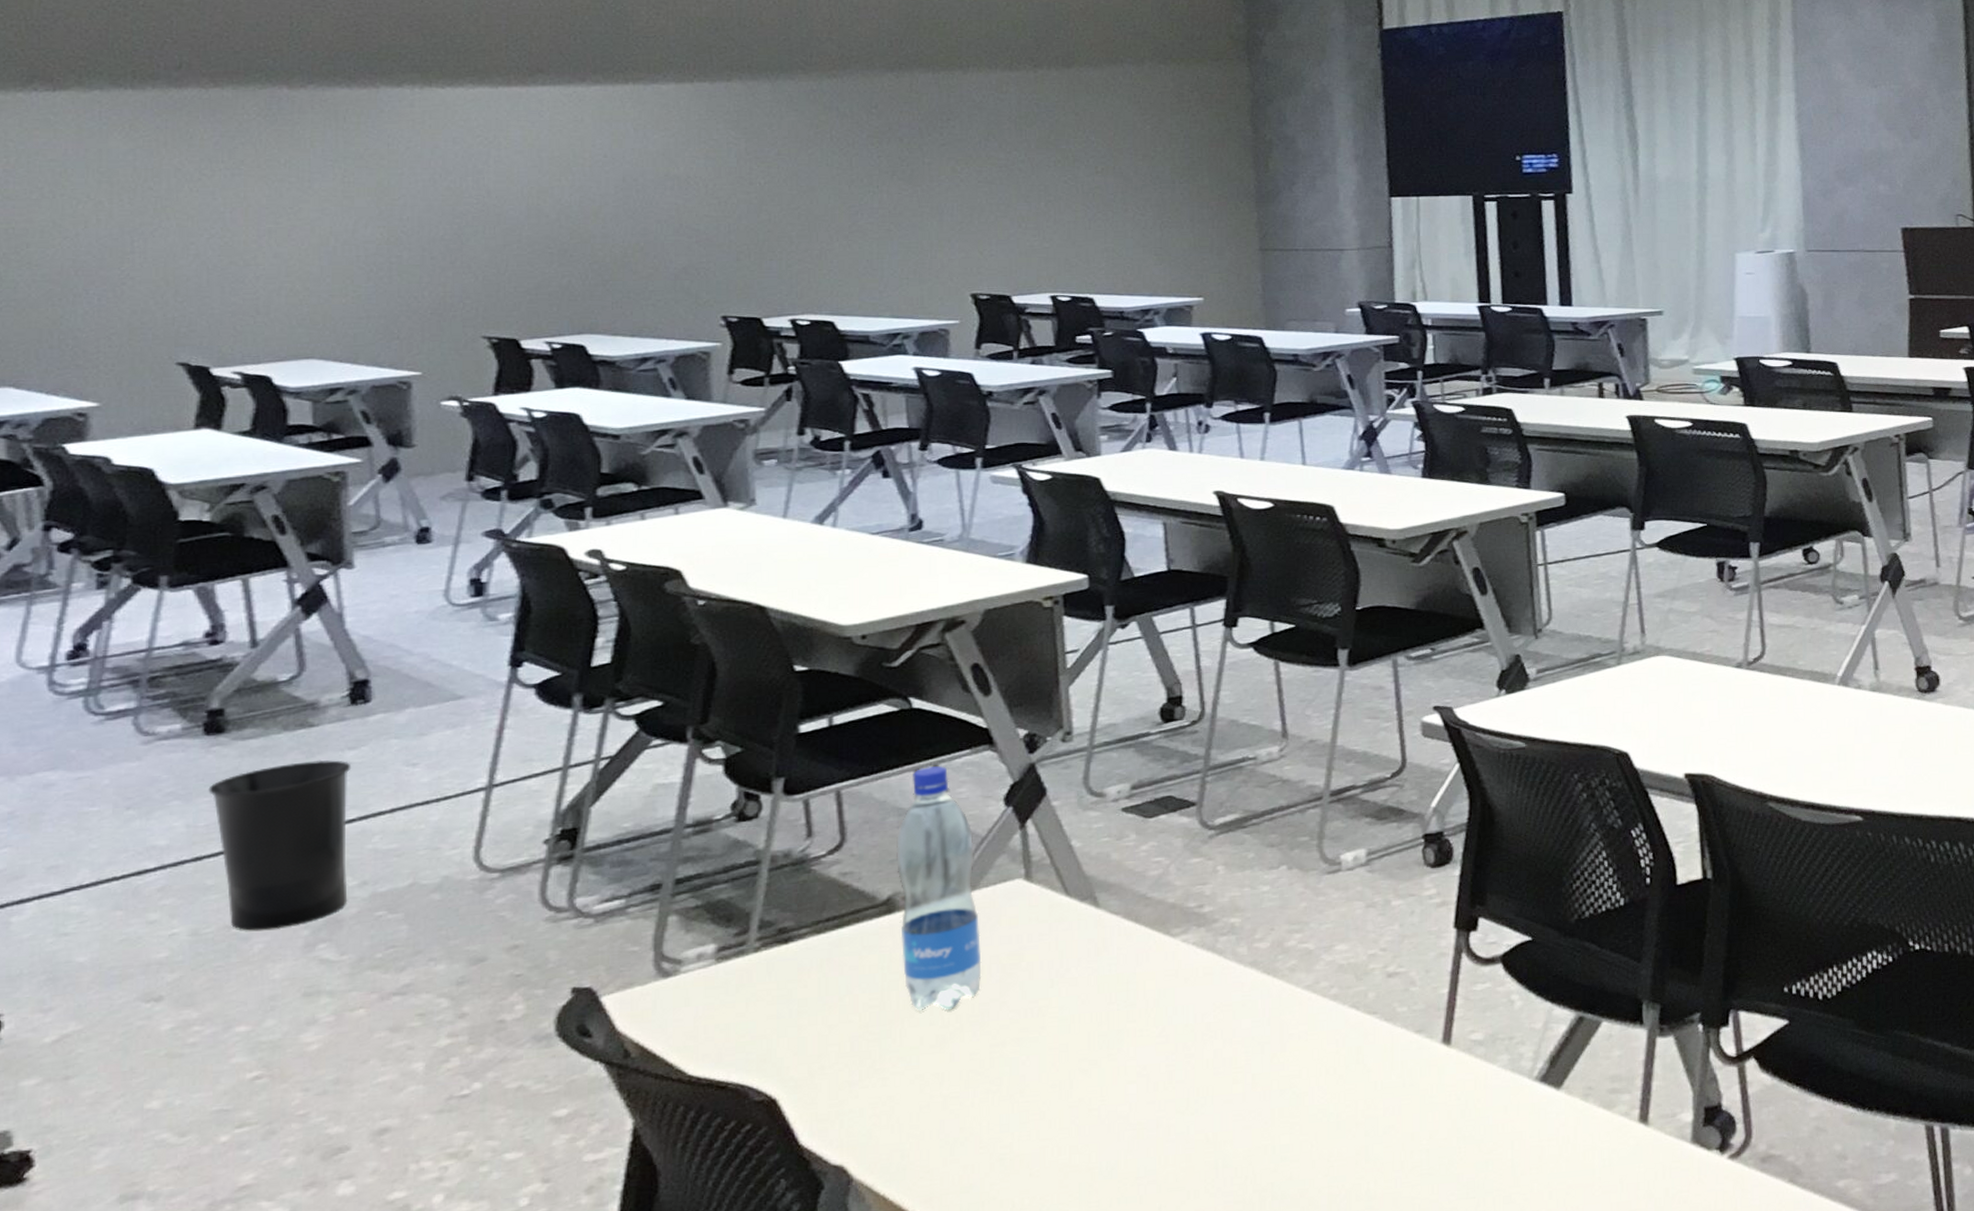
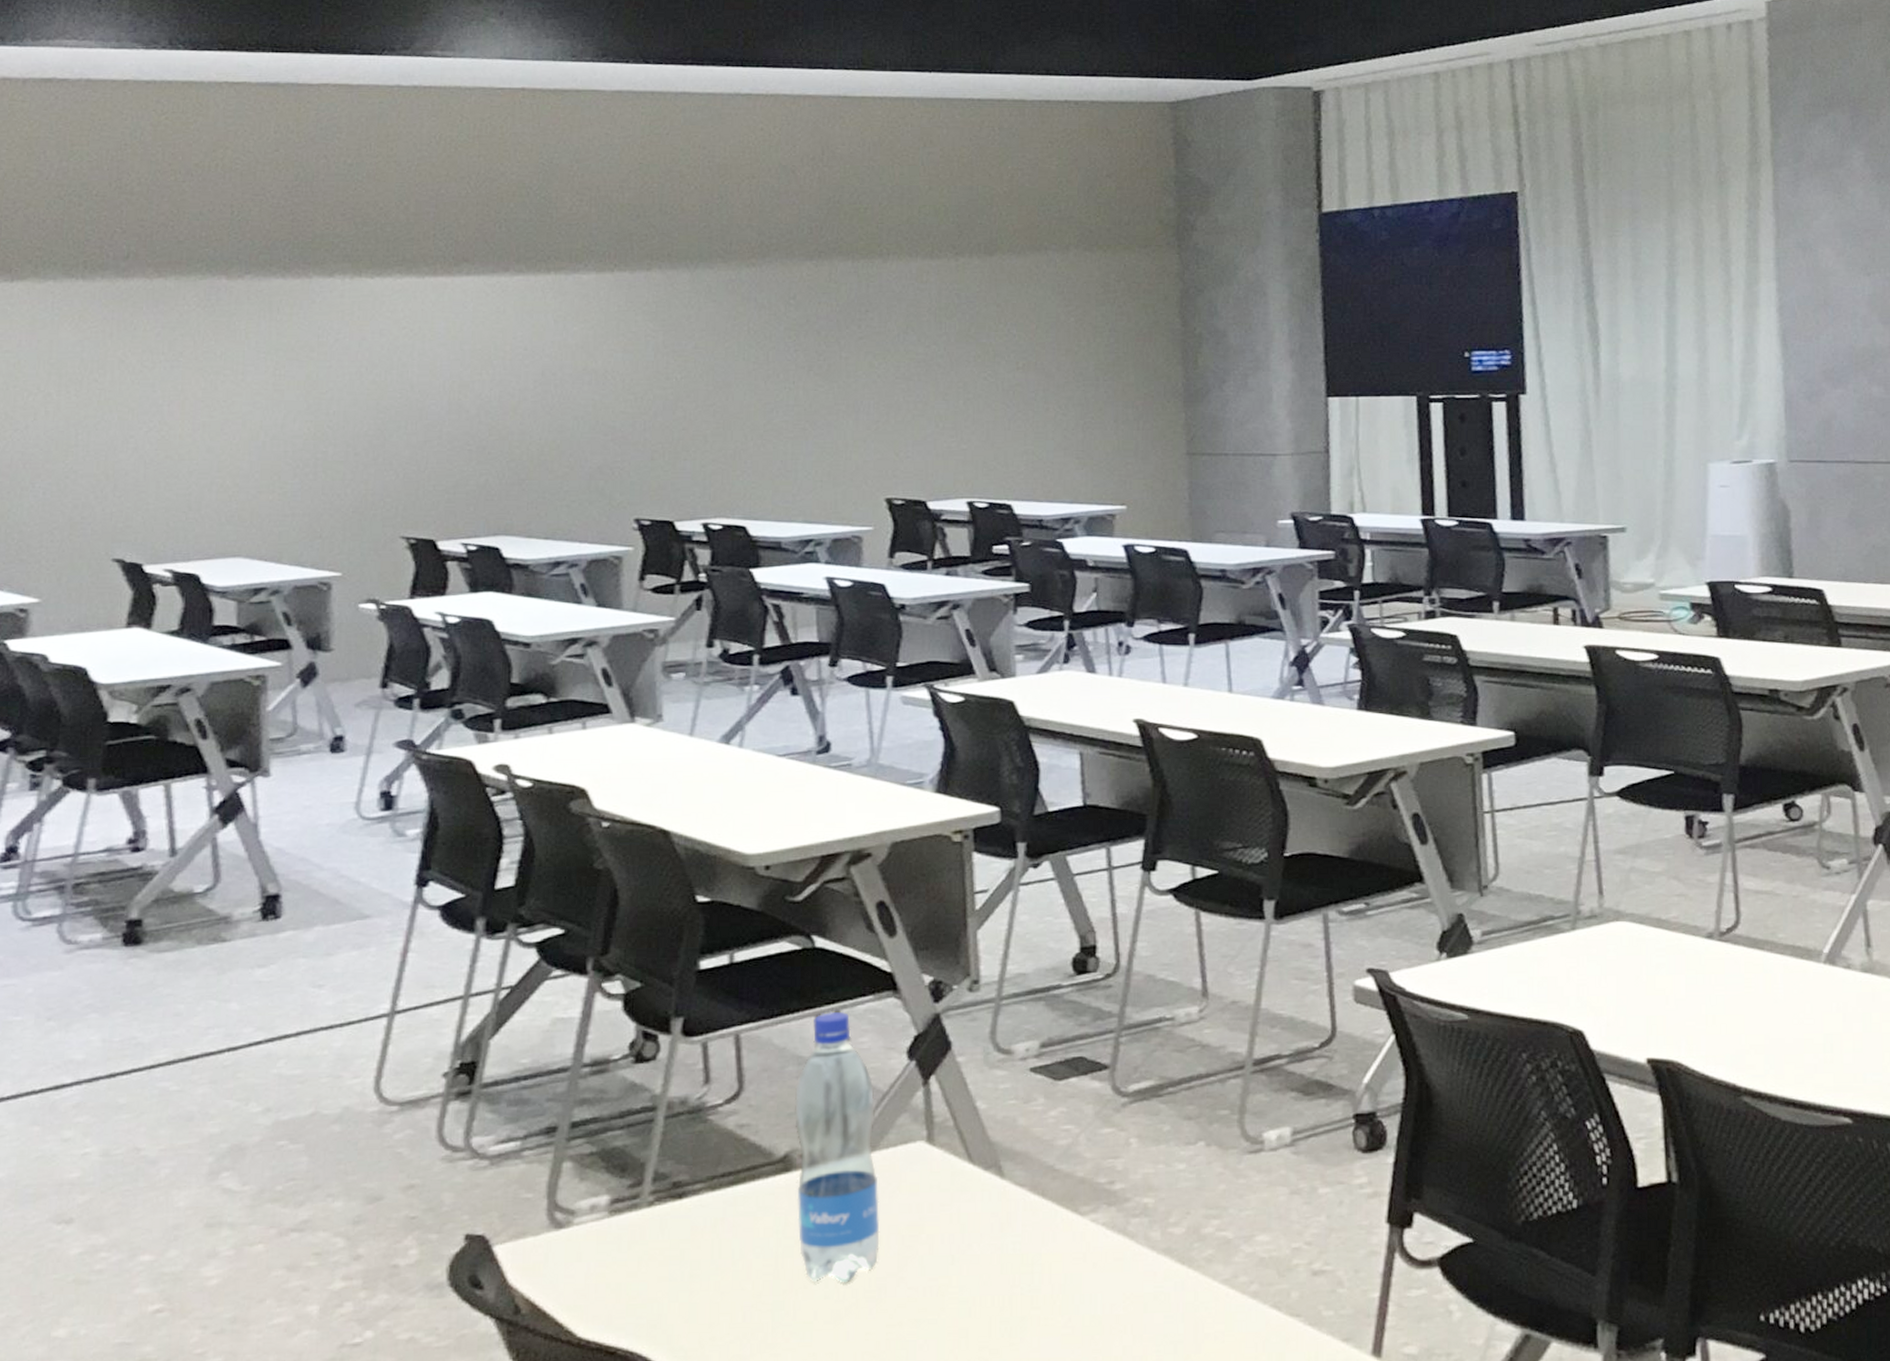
waste bin: present [208,760,351,930] -> none [124,977,260,1154]

